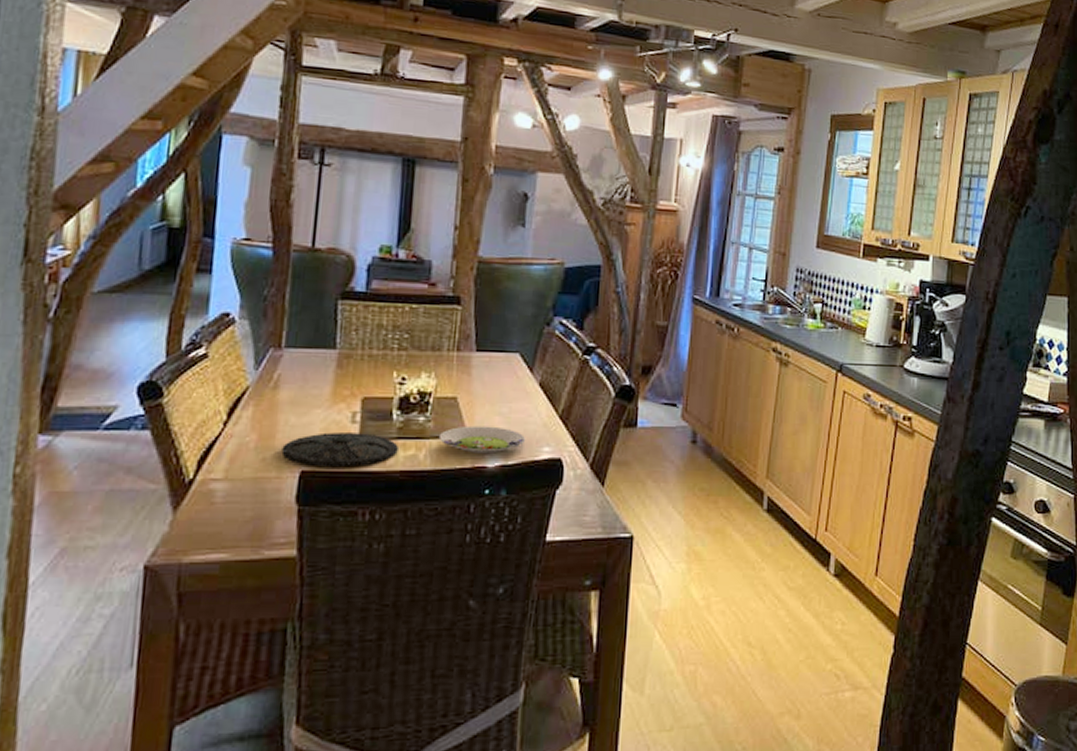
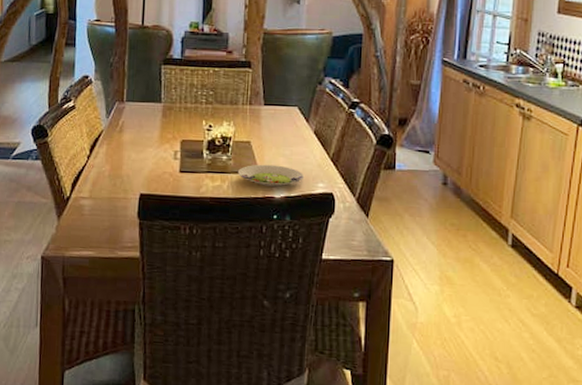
plate: present [281,431,398,468] -> none [126,166,208,194]

